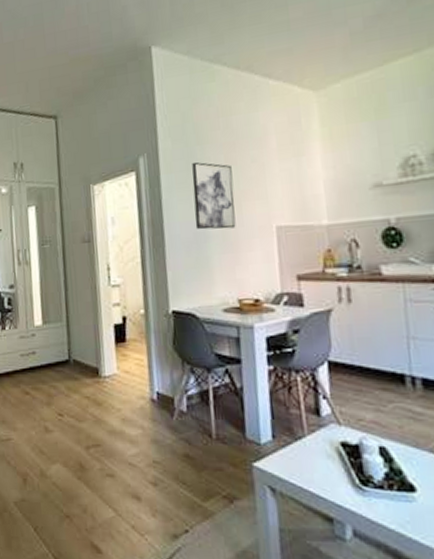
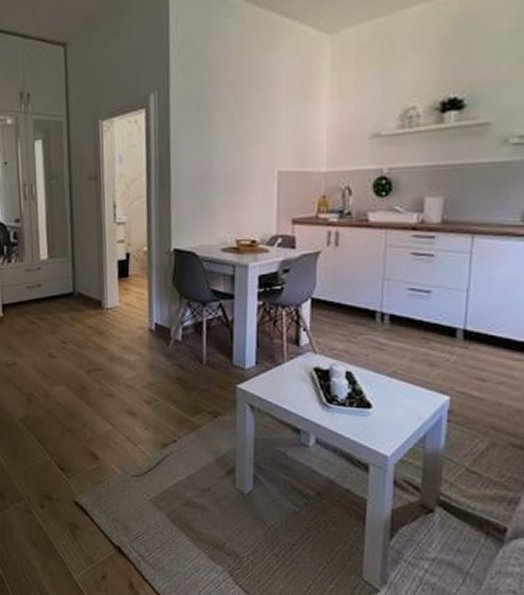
wall art: present [192,162,236,230] -> none [201,101,241,172]

